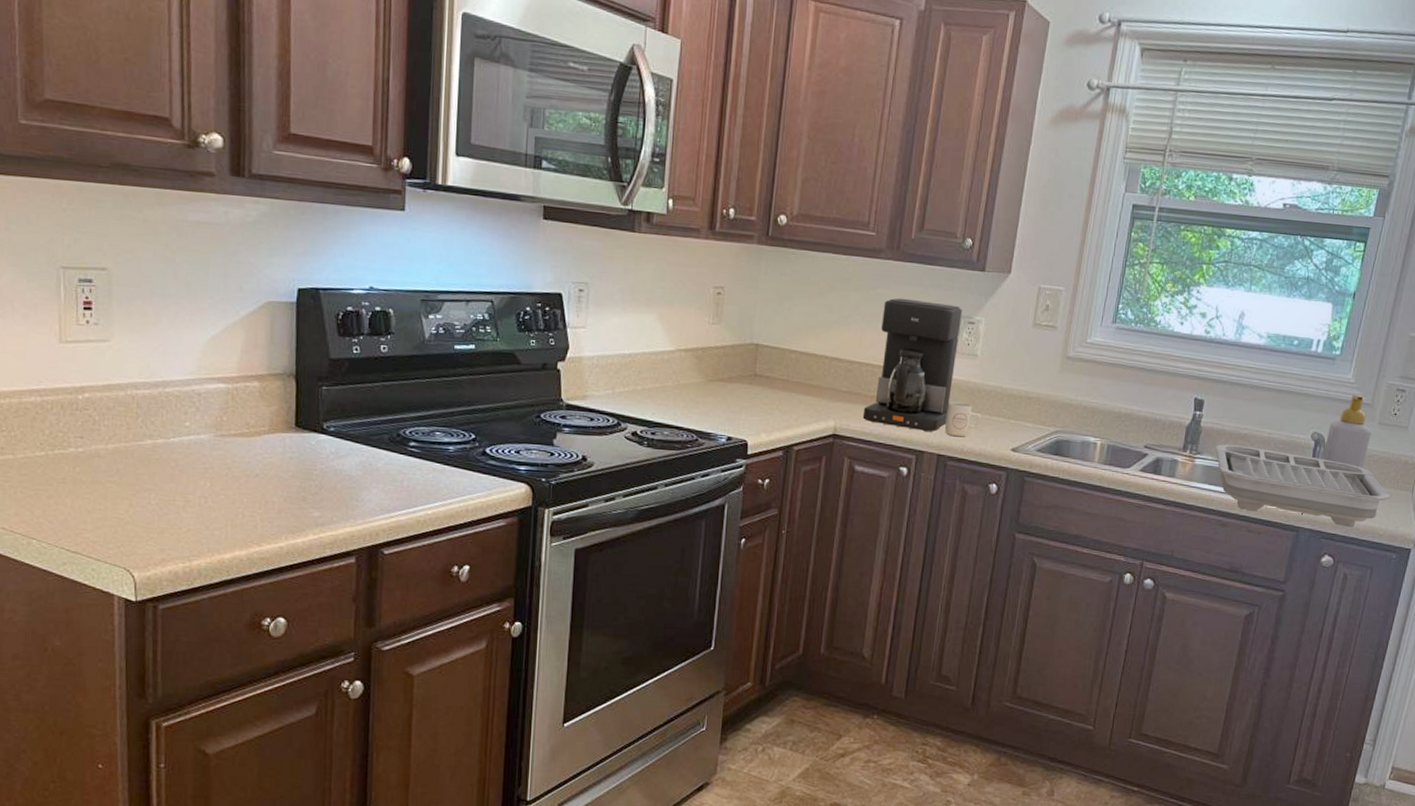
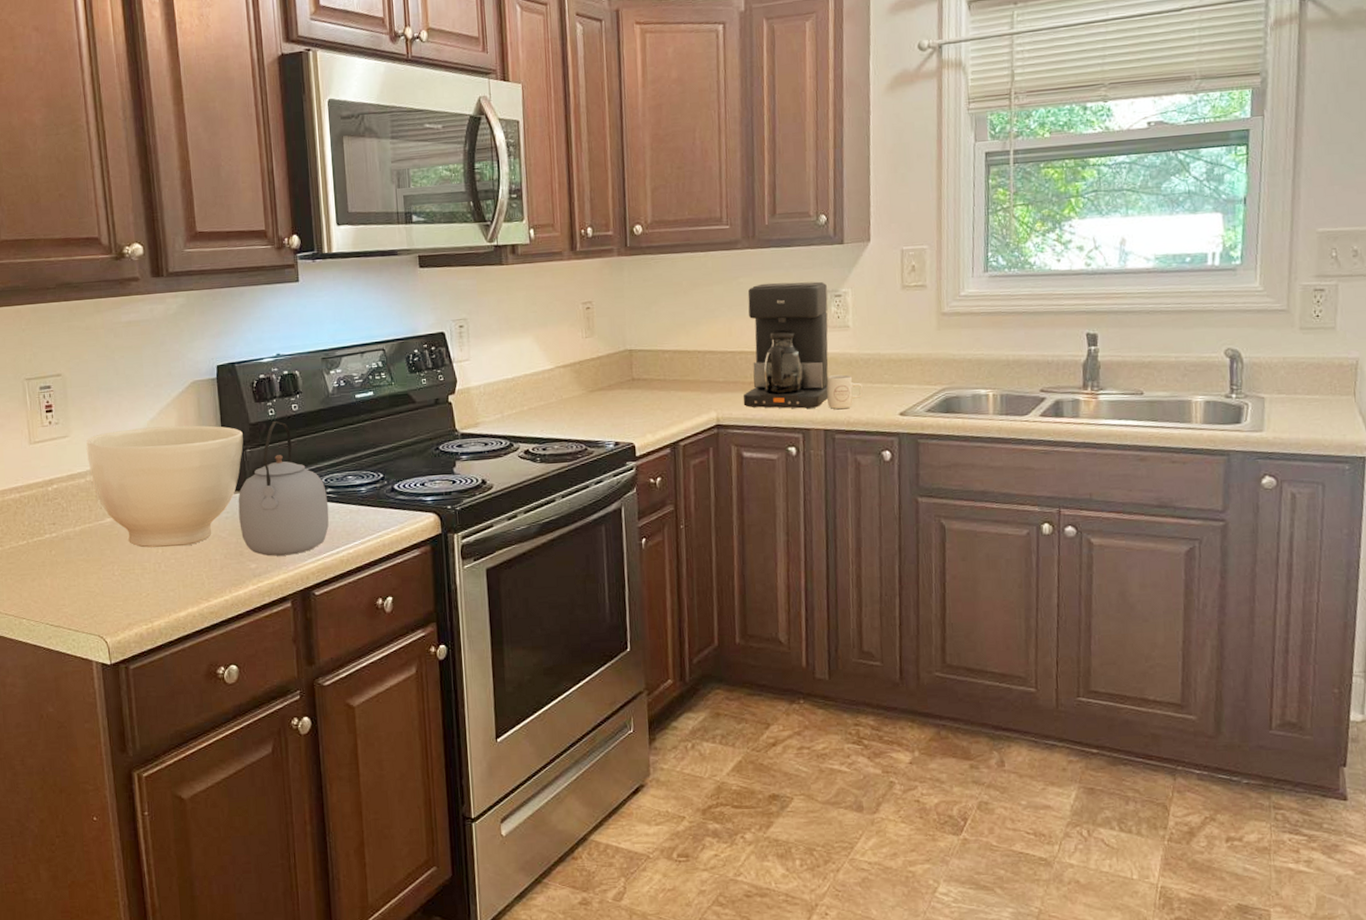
bowl: none [129,343,321,483] -> present [86,425,244,548]
teakettle: none [305,359,410,508] -> present [238,420,329,556]
dish rack: present [1214,444,1391,528] -> none [1118,374,1330,444]
soap bottle: present [1322,393,1372,468] -> none [1241,301,1294,379]

